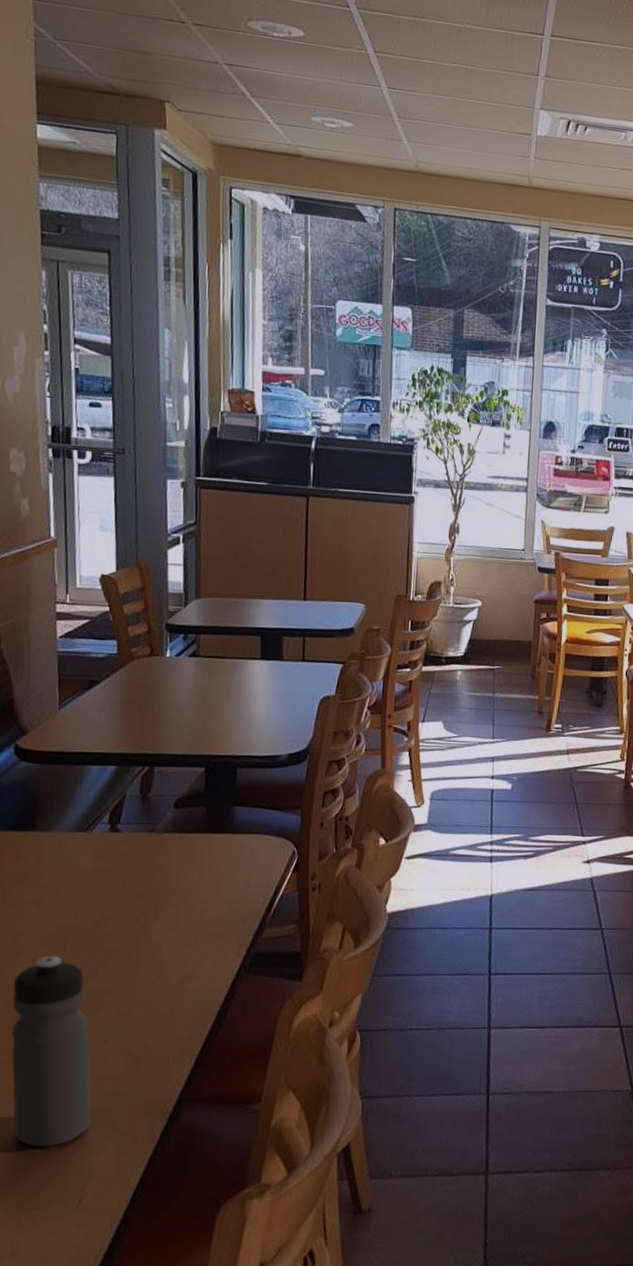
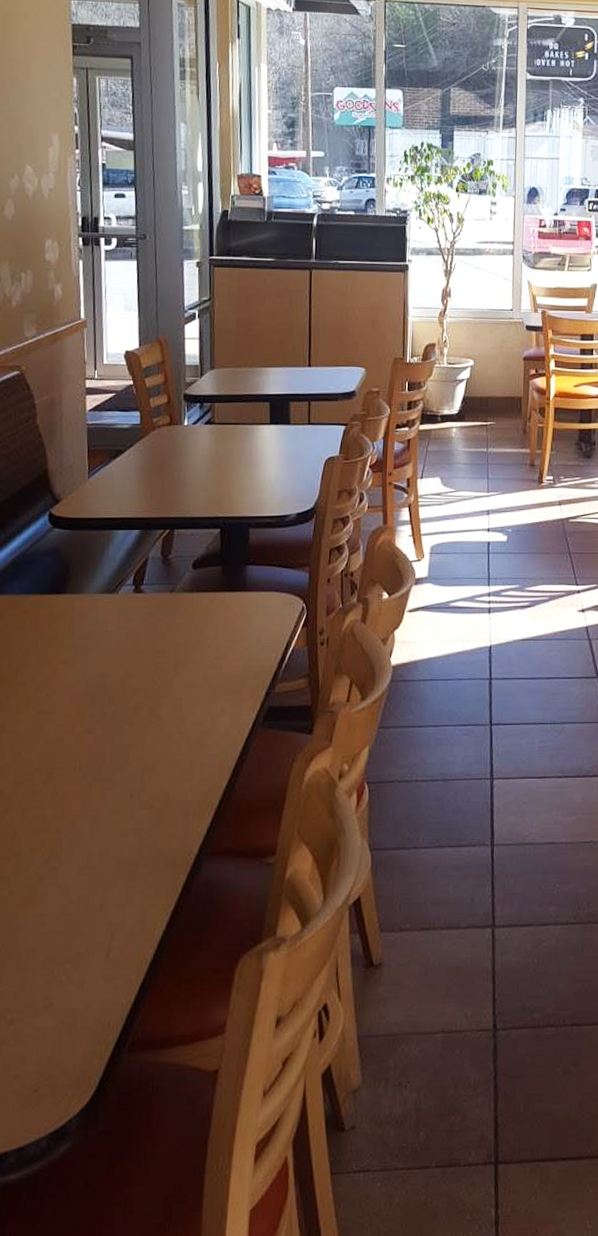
water bottle: present [11,955,91,1147] -> none [45,713,118,901]

